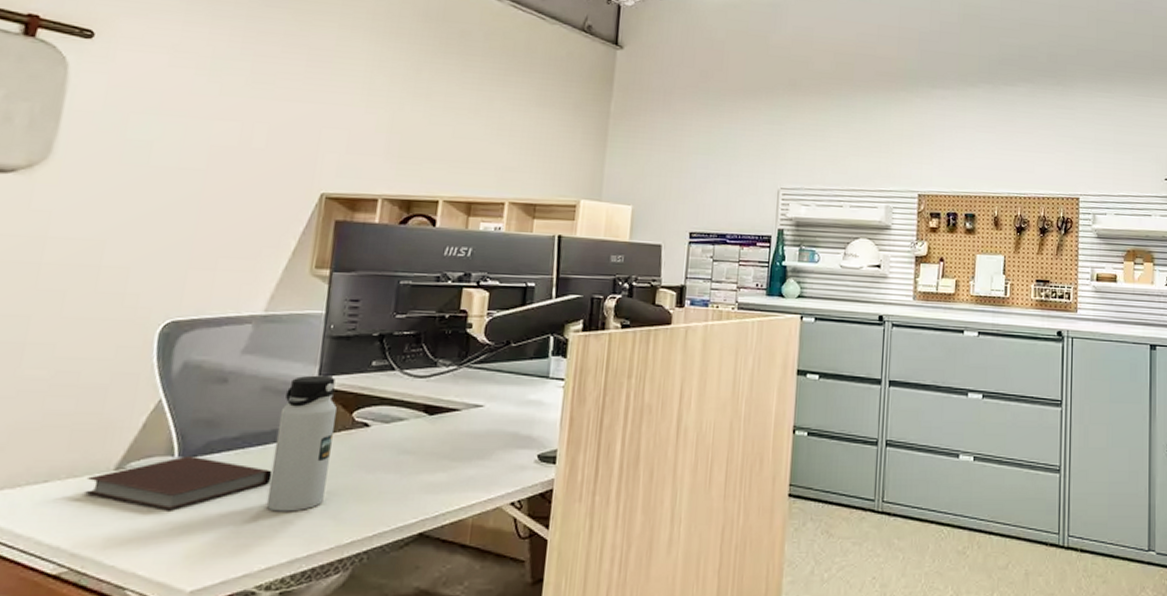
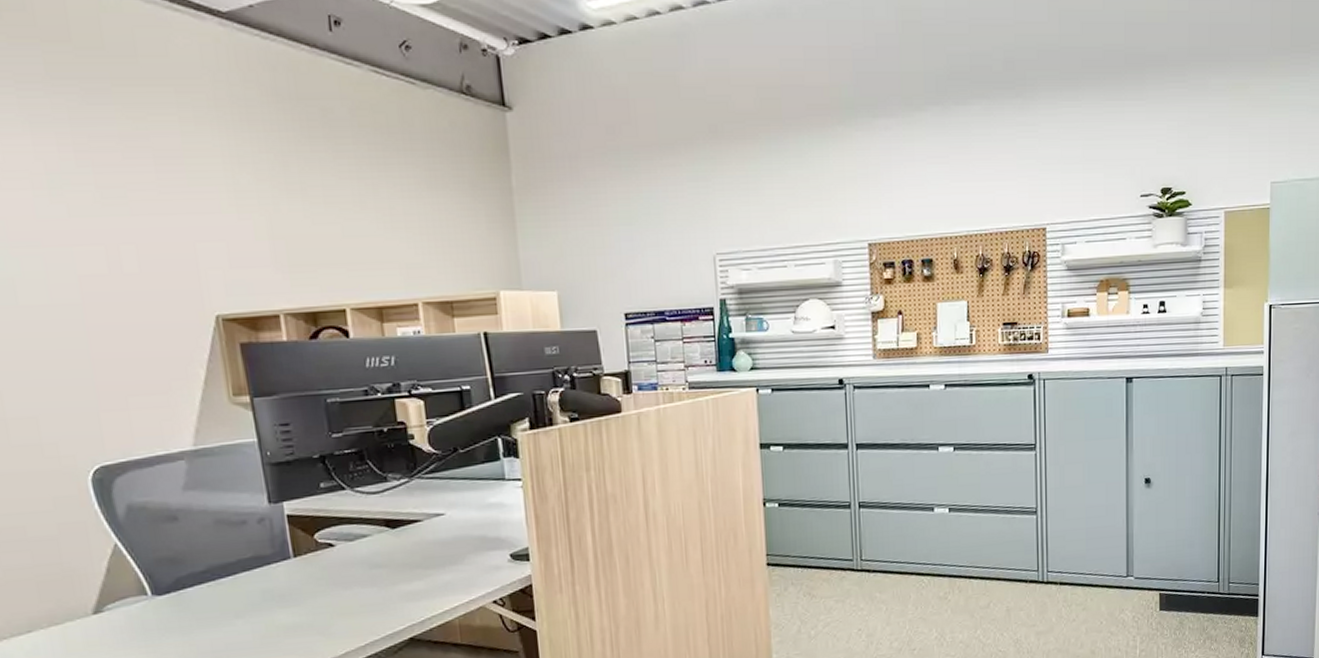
notebook: present [83,456,273,511] -> none [68,593,251,646]
water bottle: present [266,375,337,512] -> none [240,502,308,635]

